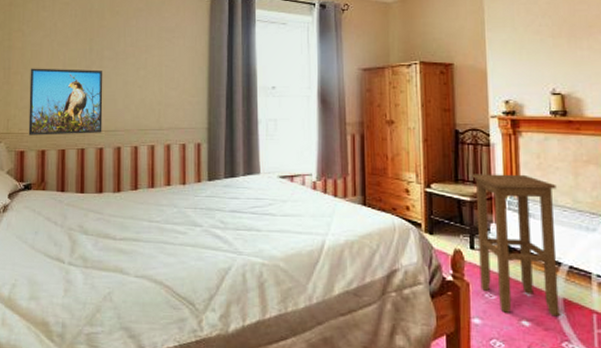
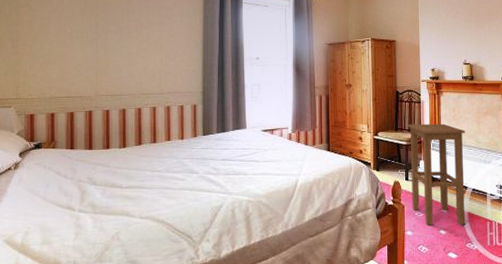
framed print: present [28,68,103,135] -> none [38,40,109,100]

